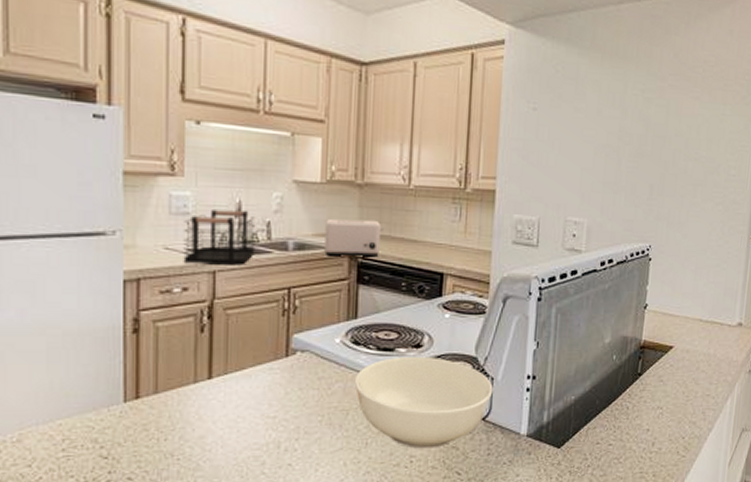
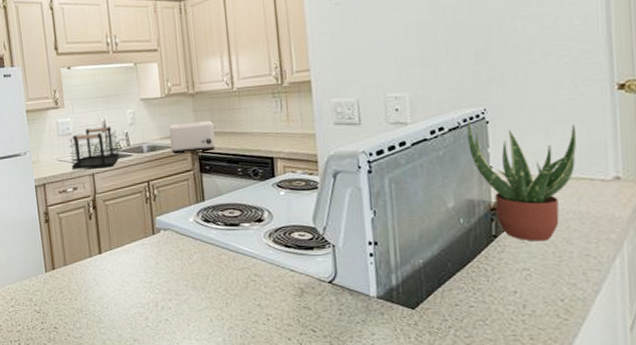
bowl: present [354,356,493,449] -> none [209,229,336,308]
potted plant: none [631,254,717,381] -> present [467,119,577,242]

